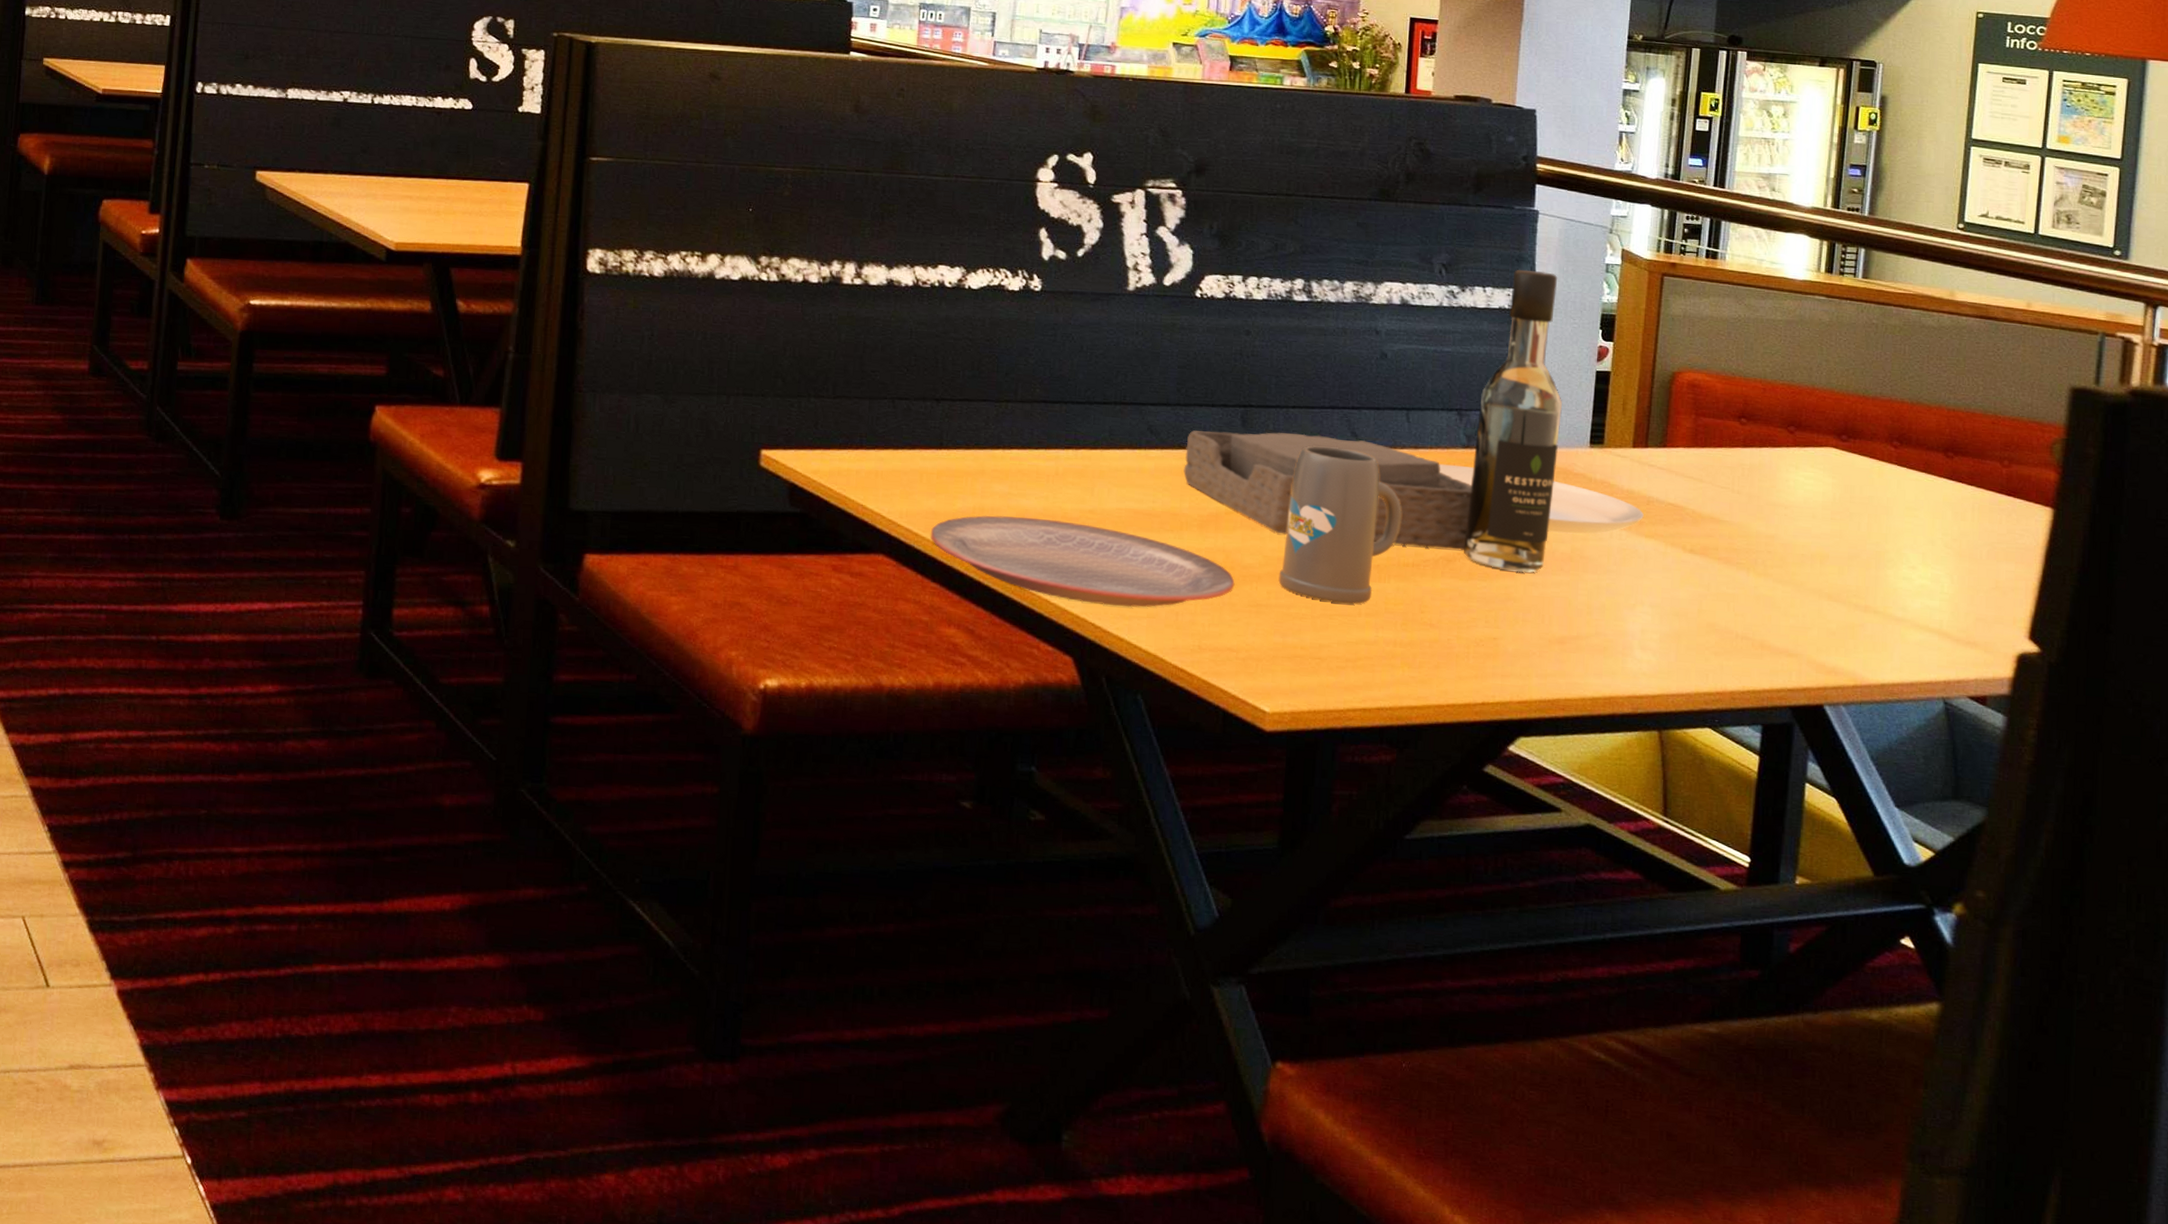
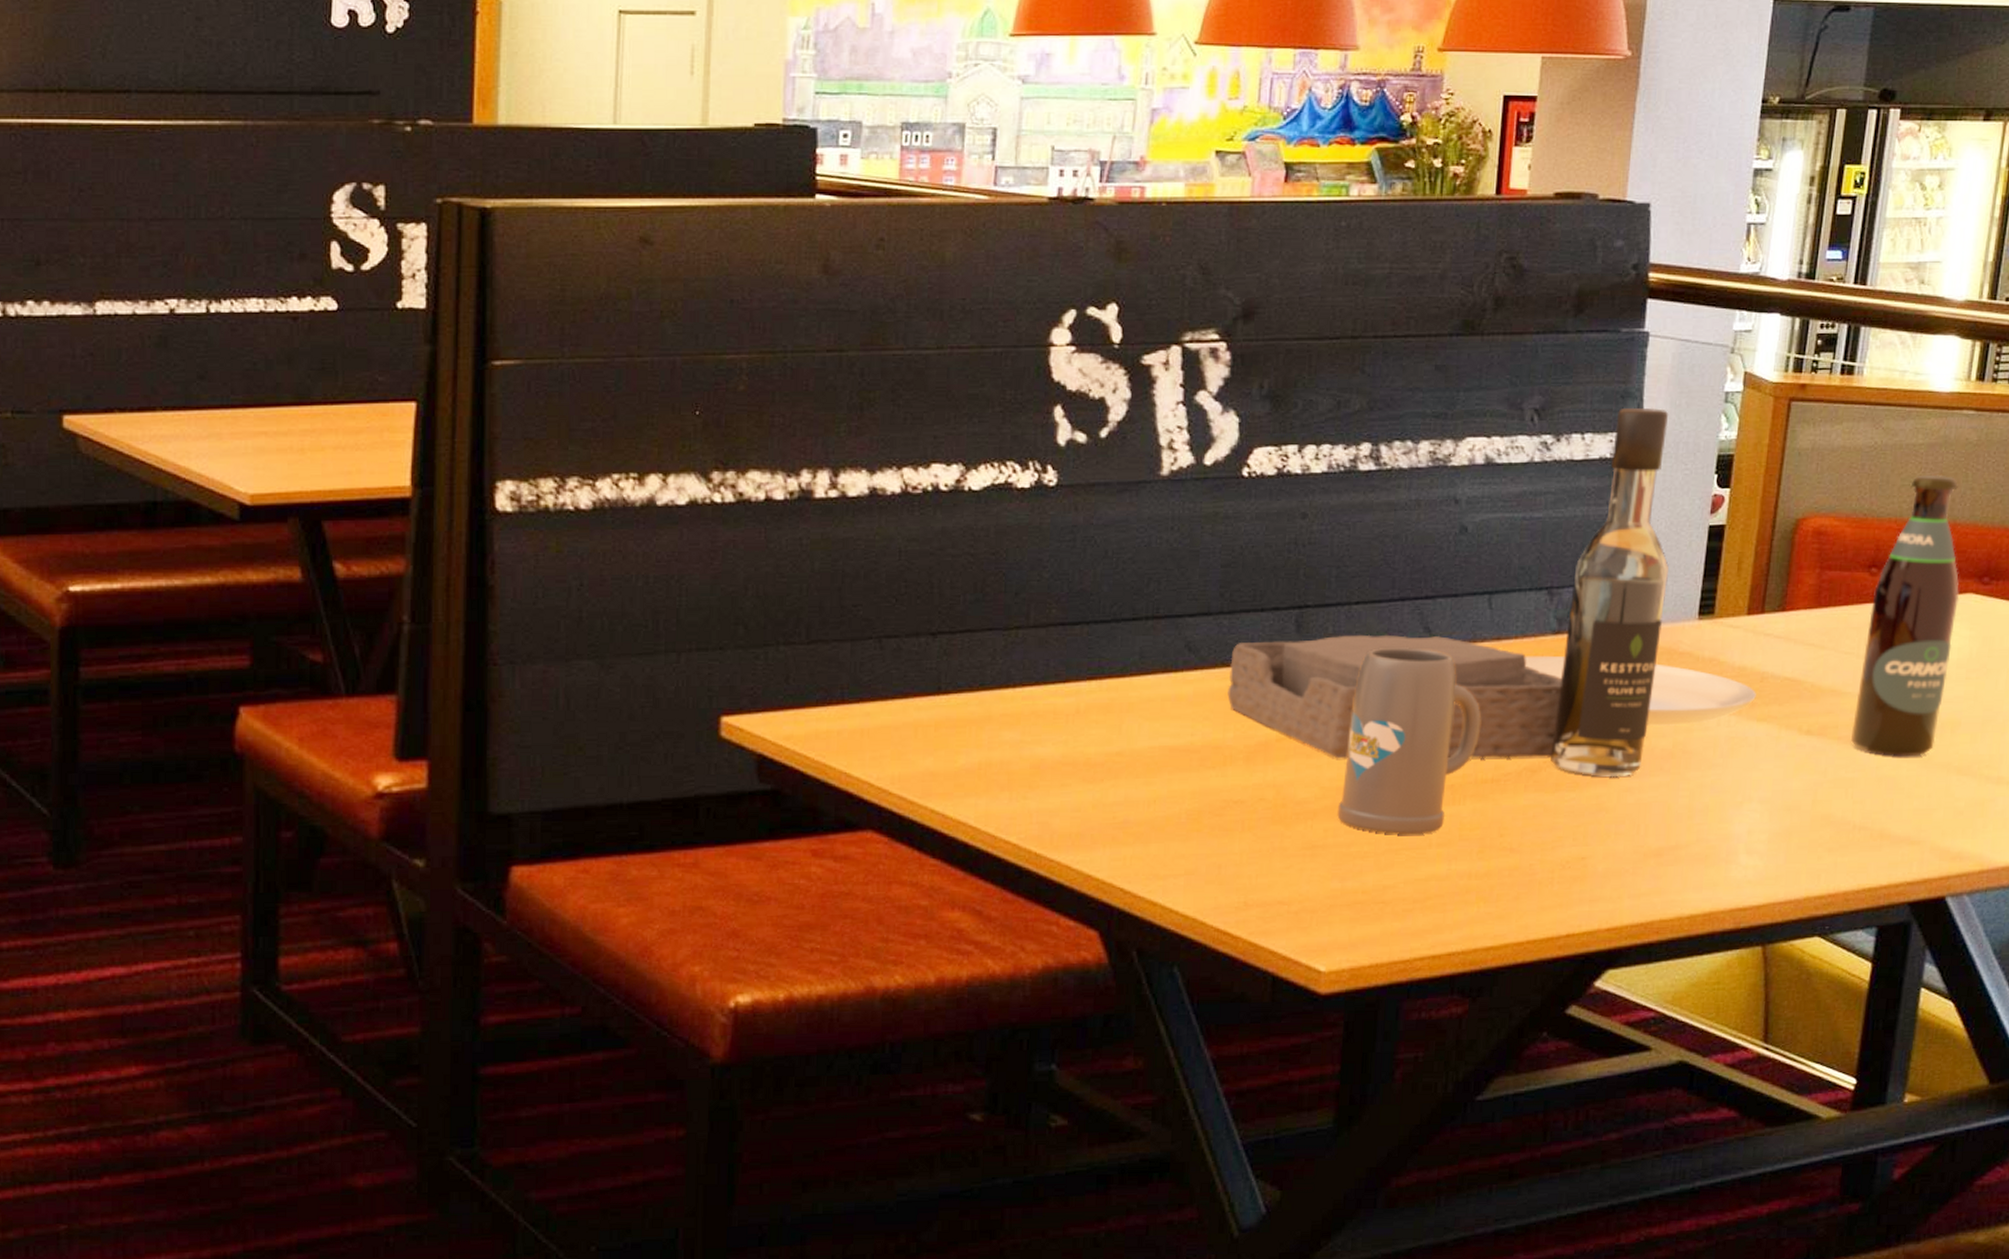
plate: present [930,515,1235,608] -> none [928,767,1287,866]
bottle: none [1729,346,1821,580] -> present [1850,474,1960,756]

